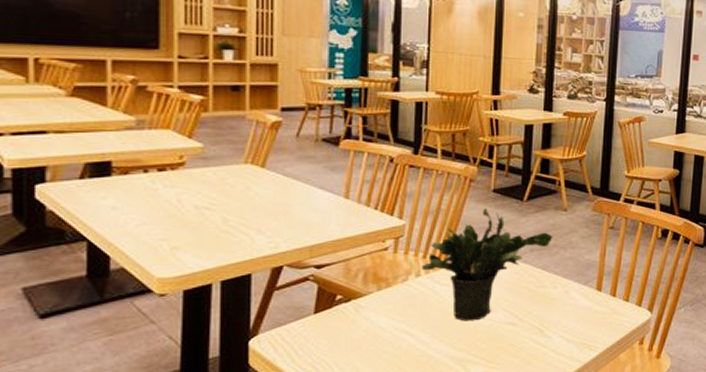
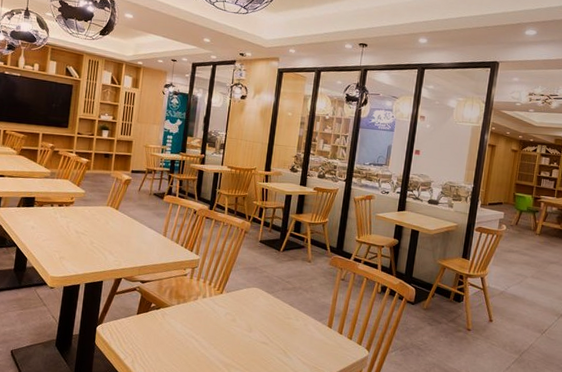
potted plant: present [422,208,553,322] -> none [207,254,299,337]

